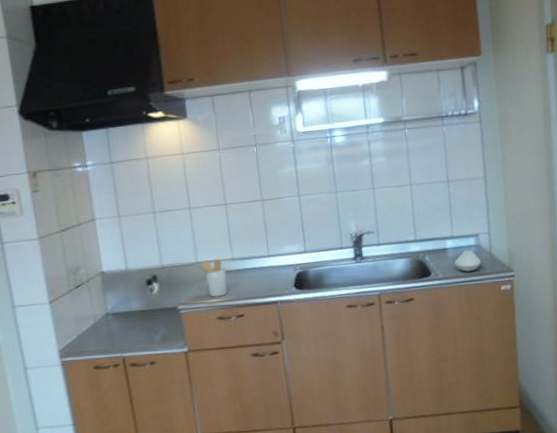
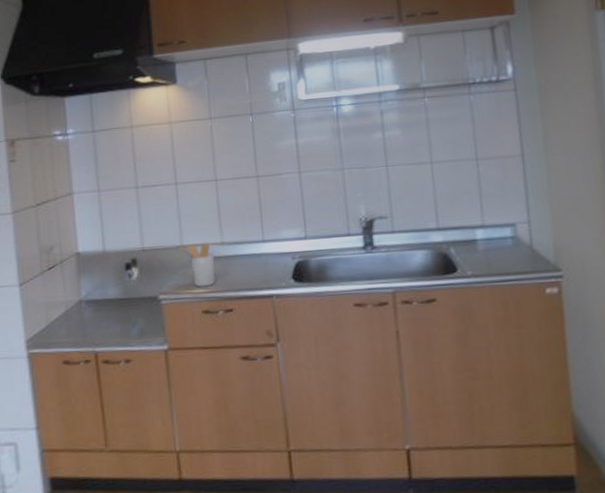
spoon rest: present [454,249,482,272] -> none [486,241,520,269]

